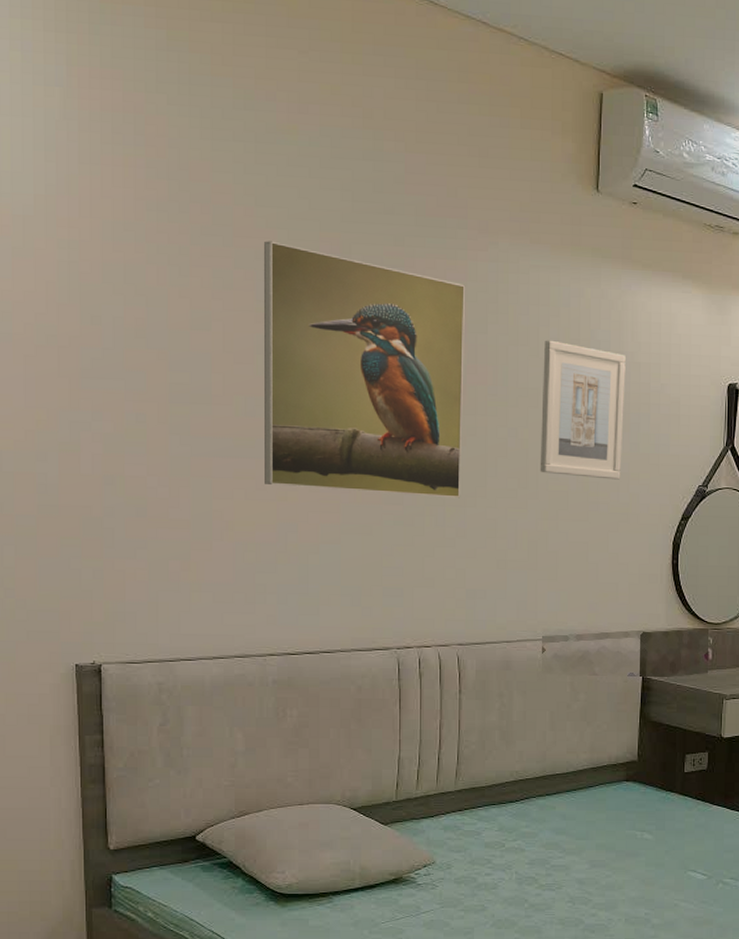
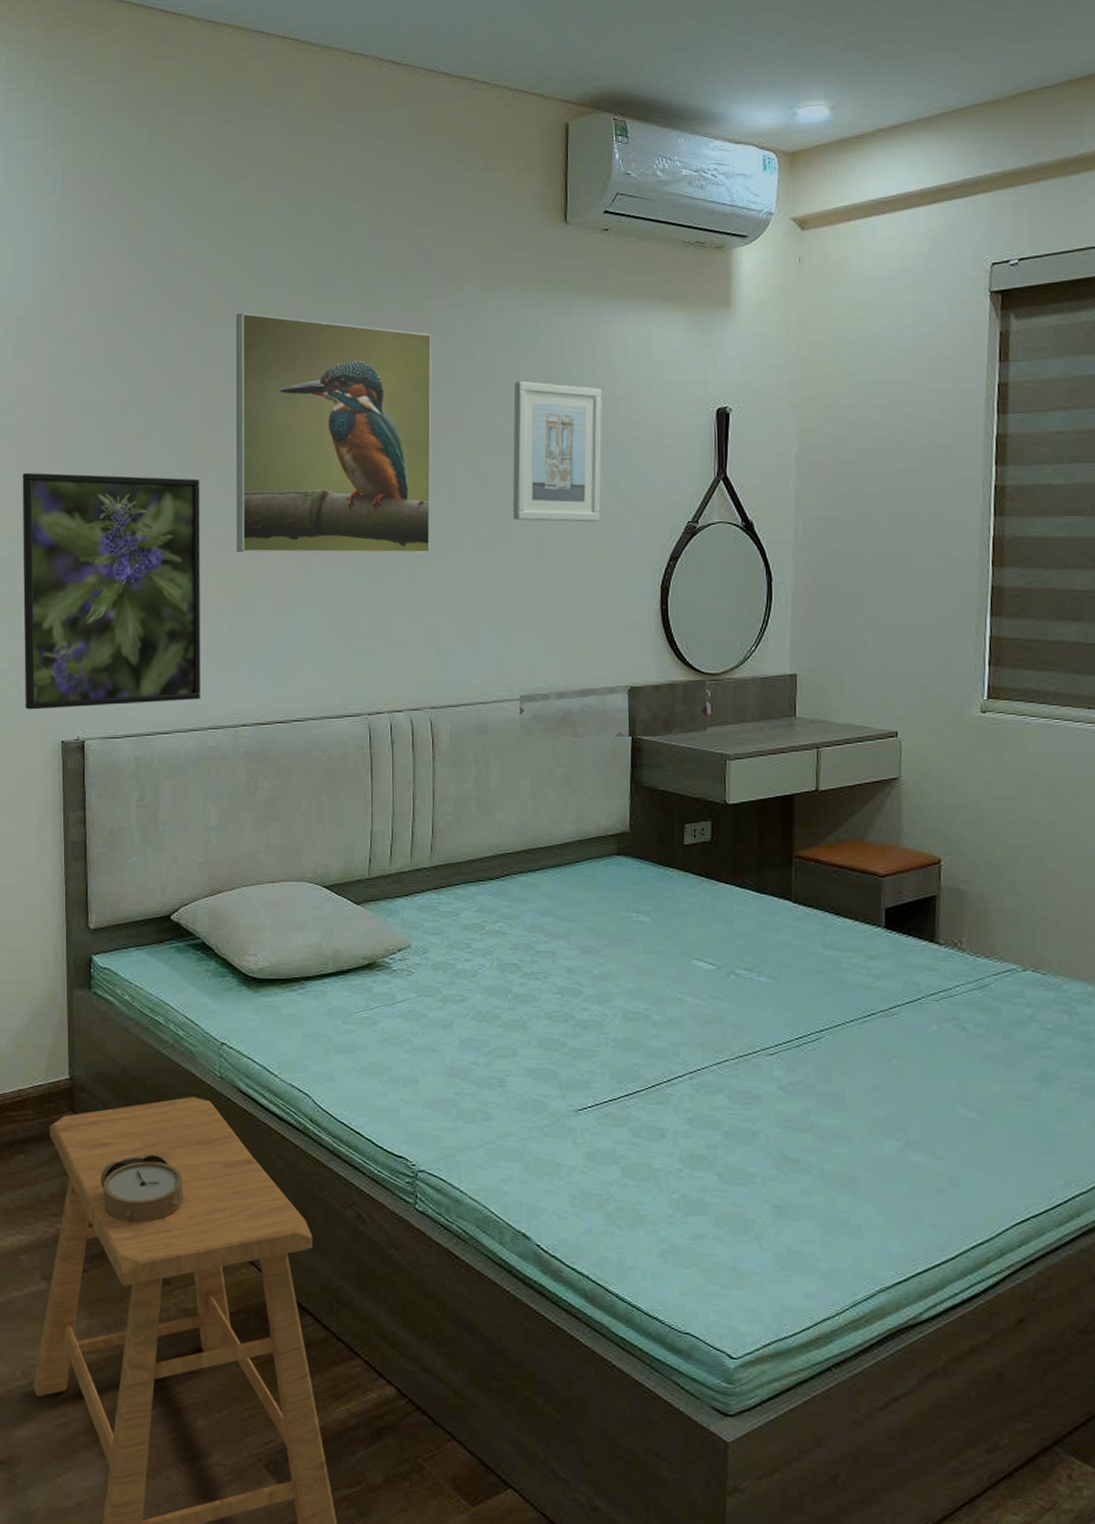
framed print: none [26,385,226,632] -> present [22,473,200,710]

